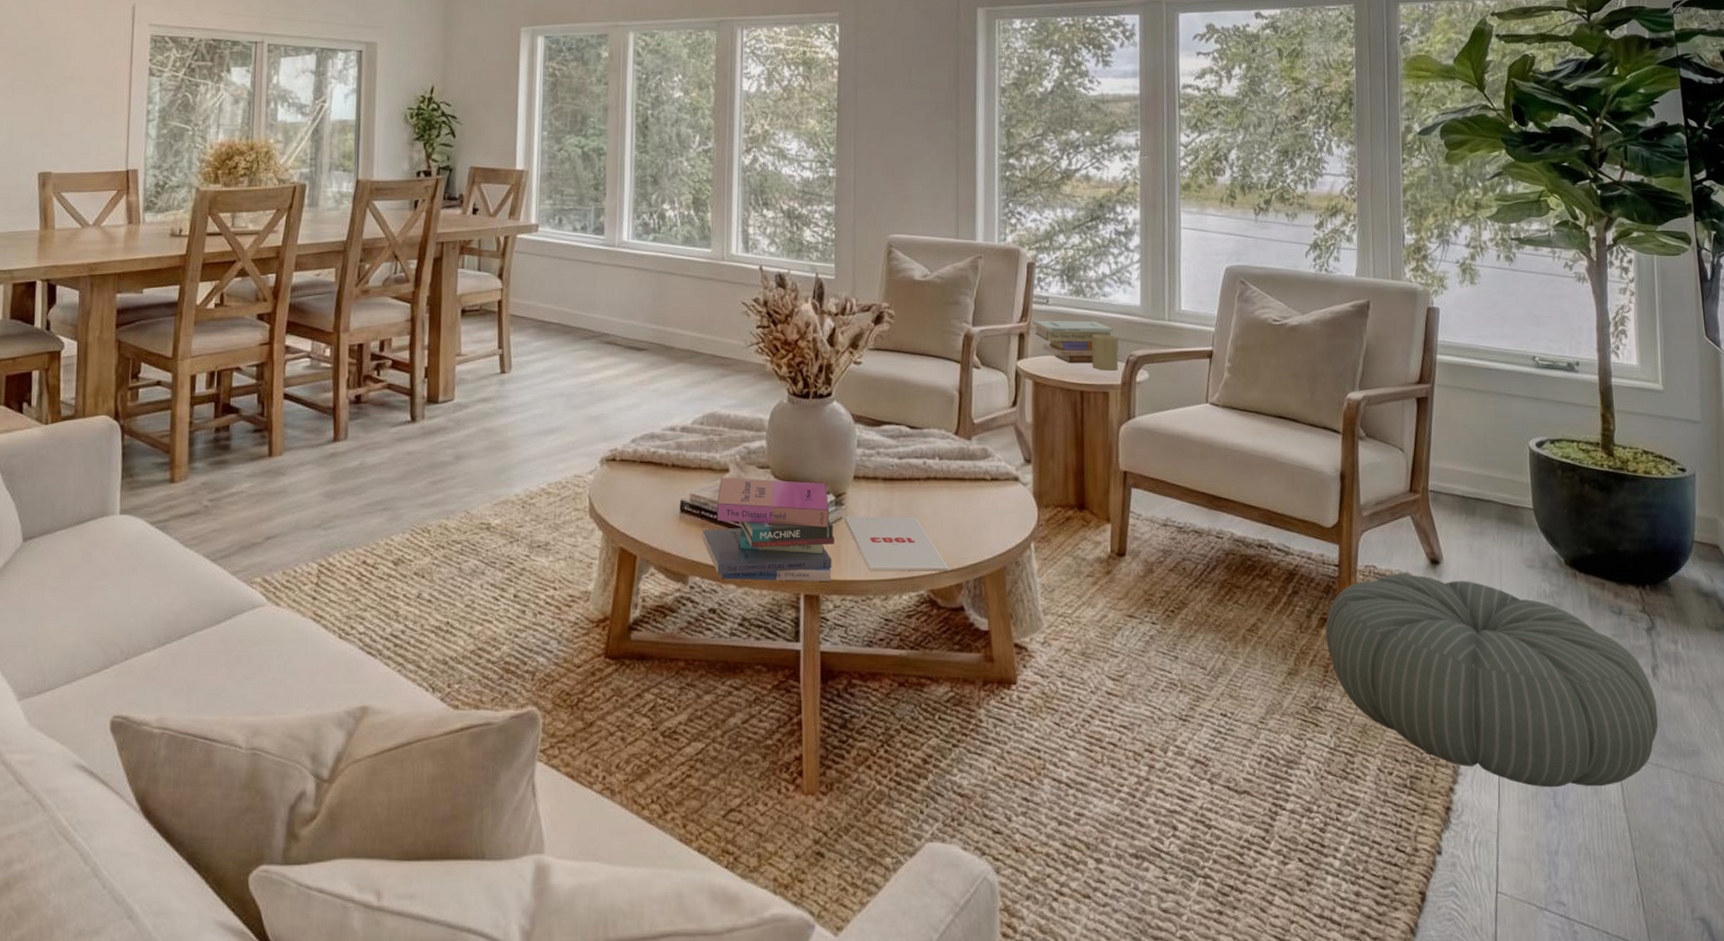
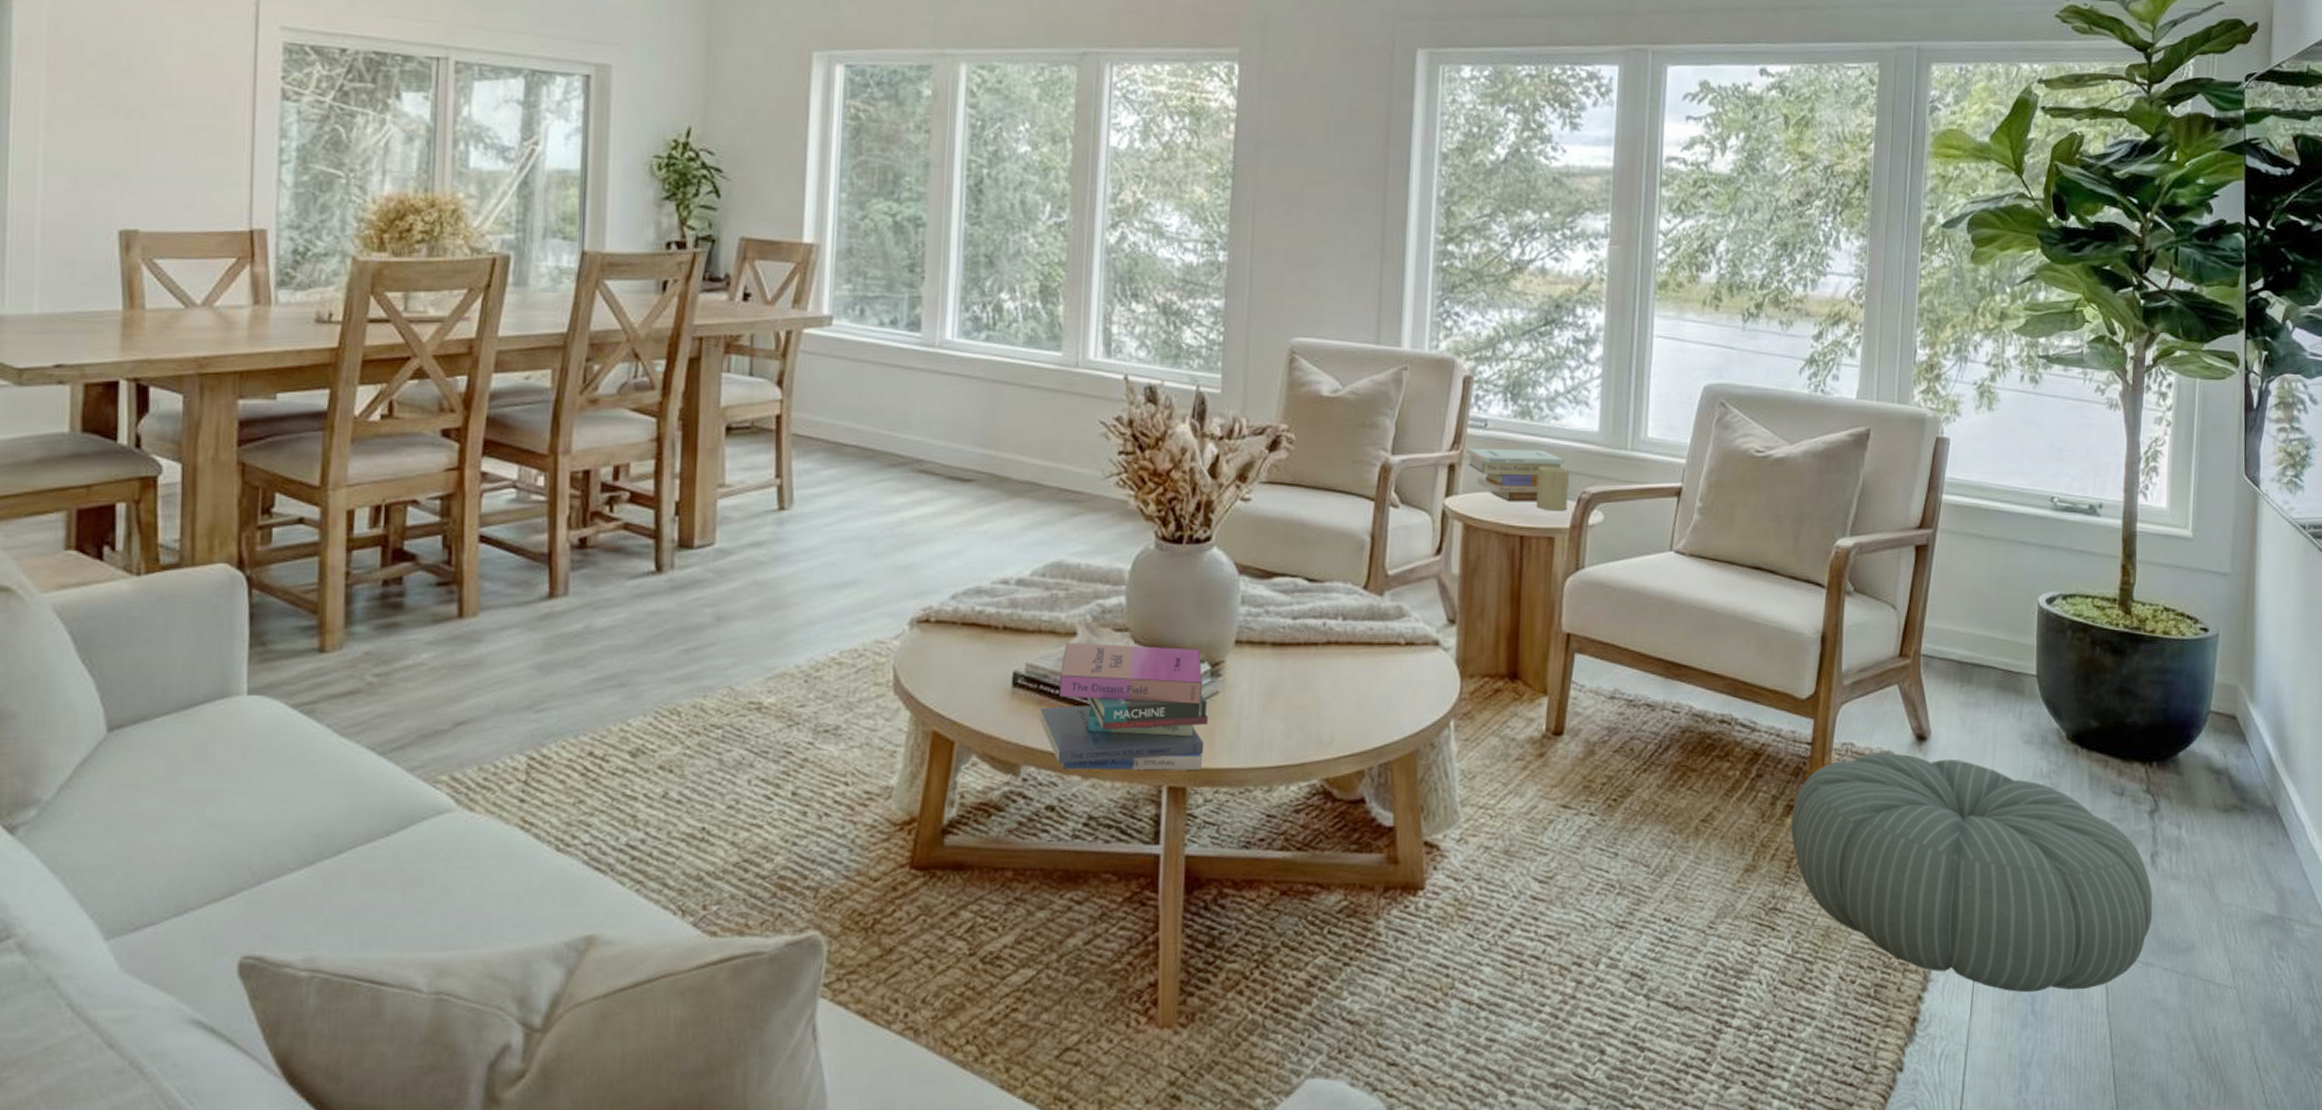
magazine: present [844,516,948,572] -> none [1220,689,1348,757]

